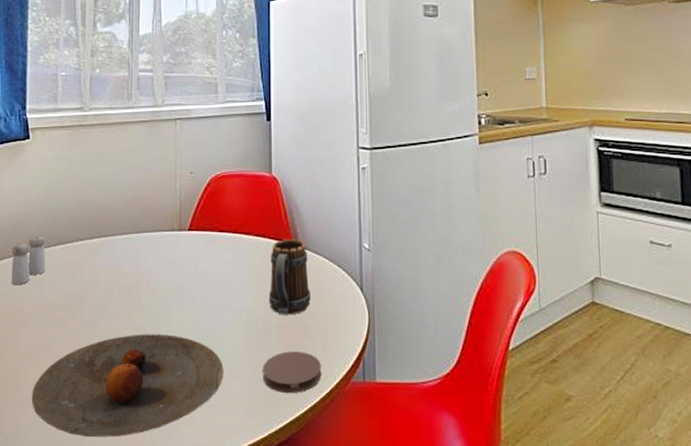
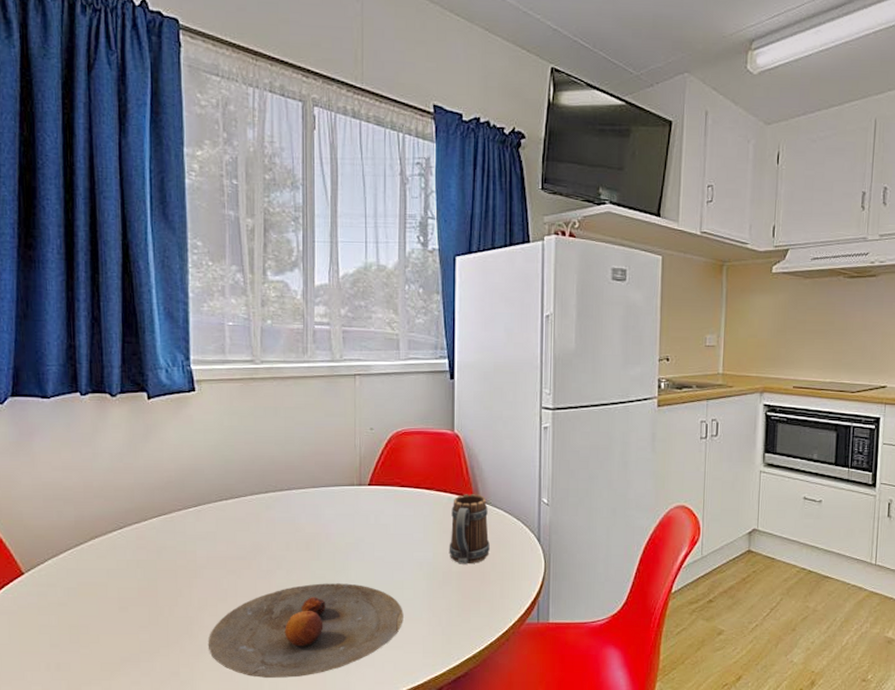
salt and pepper shaker: present [11,236,46,285] -> none [180,489,218,538]
coaster: present [263,351,322,393] -> none [442,597,498,634]

